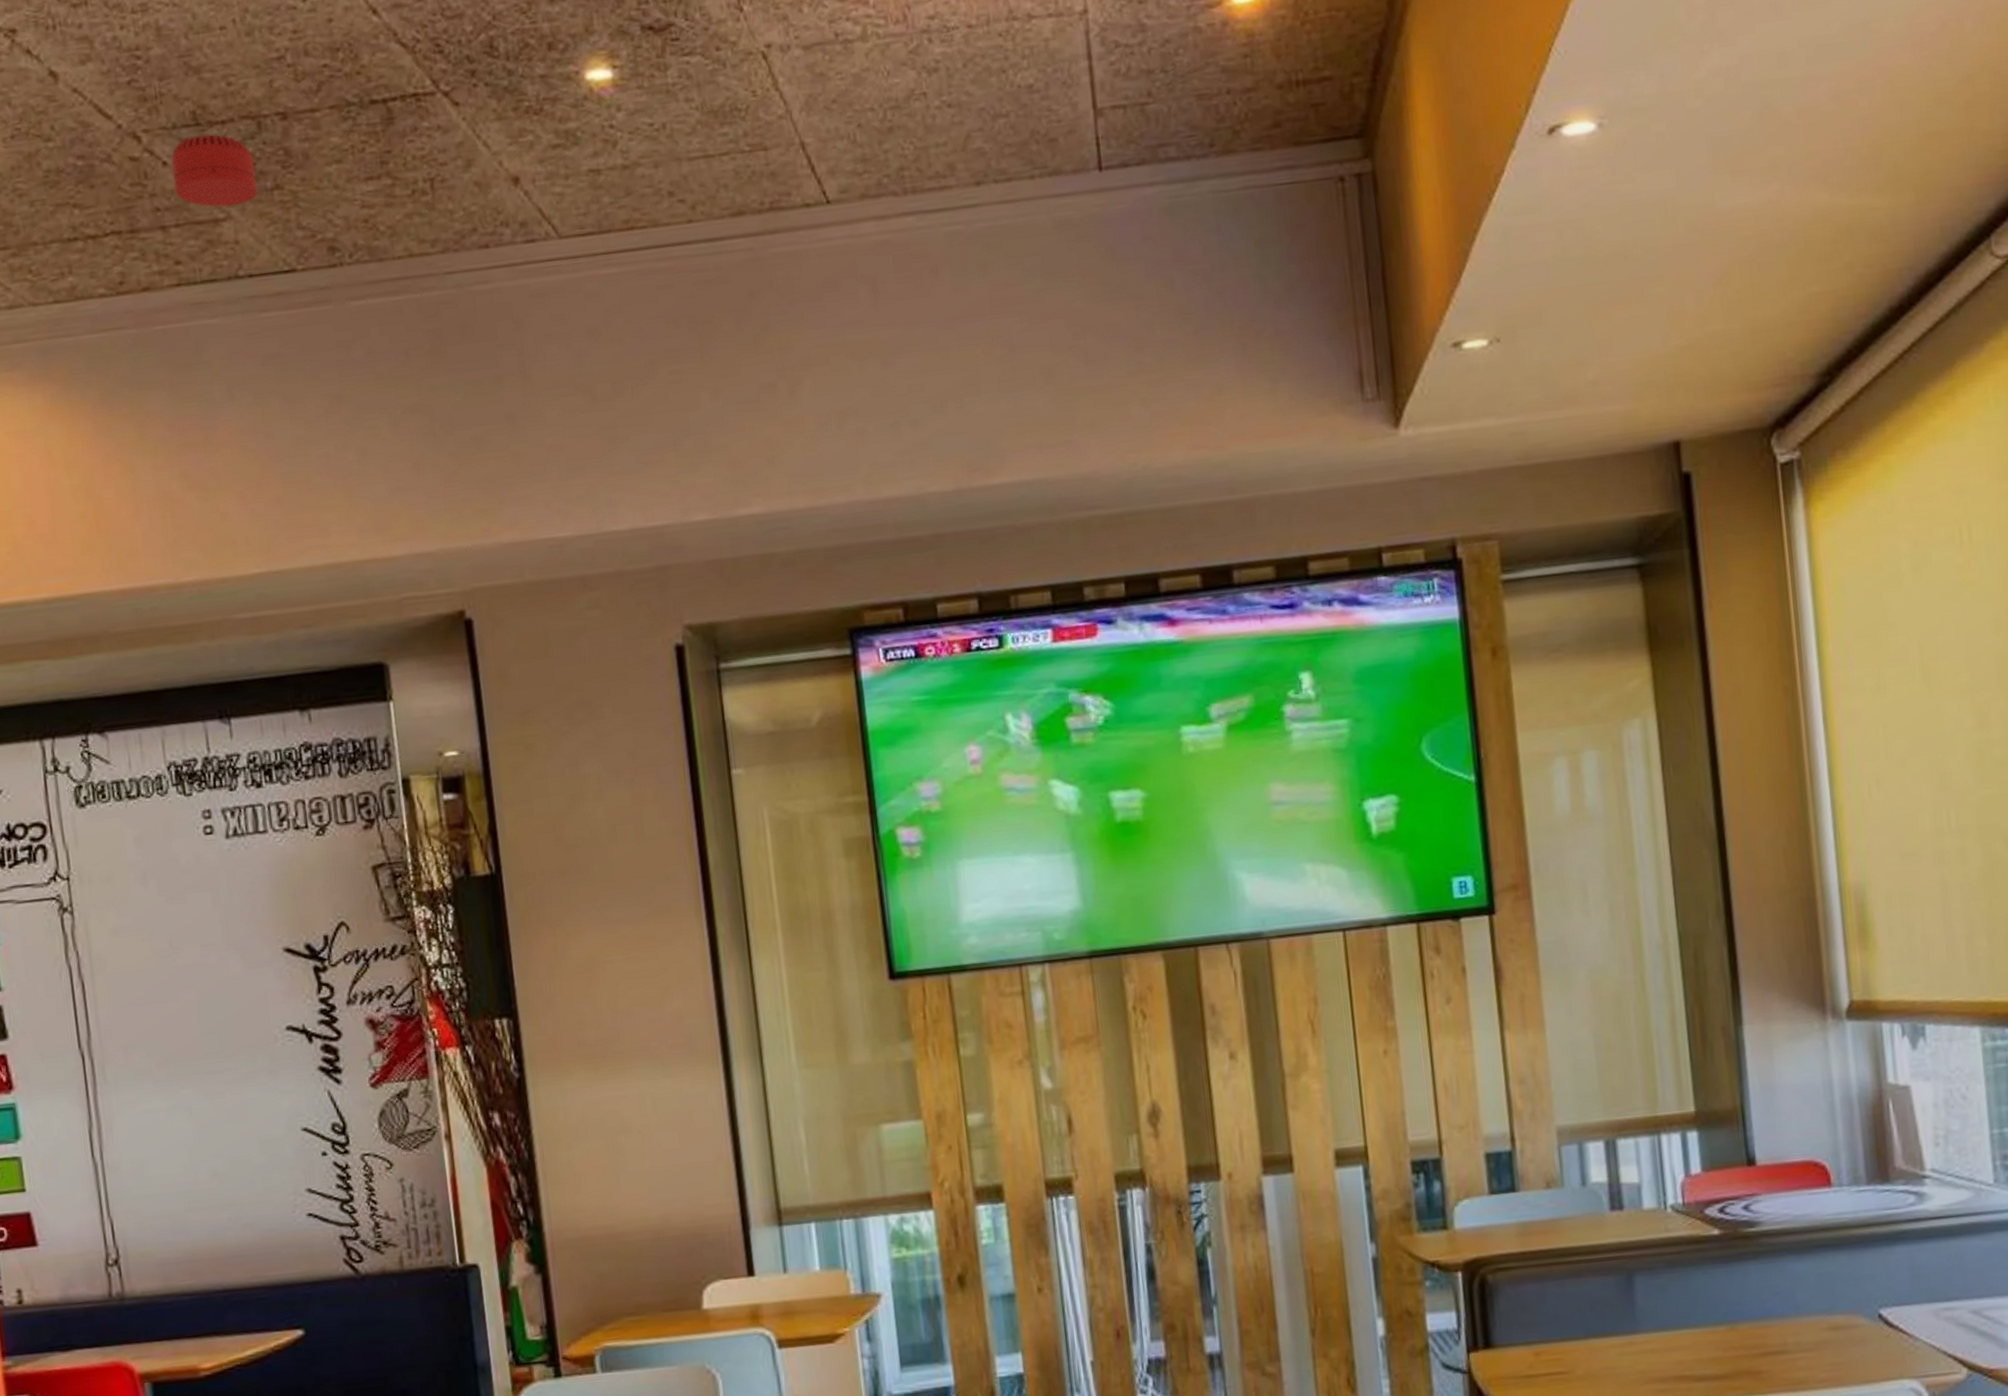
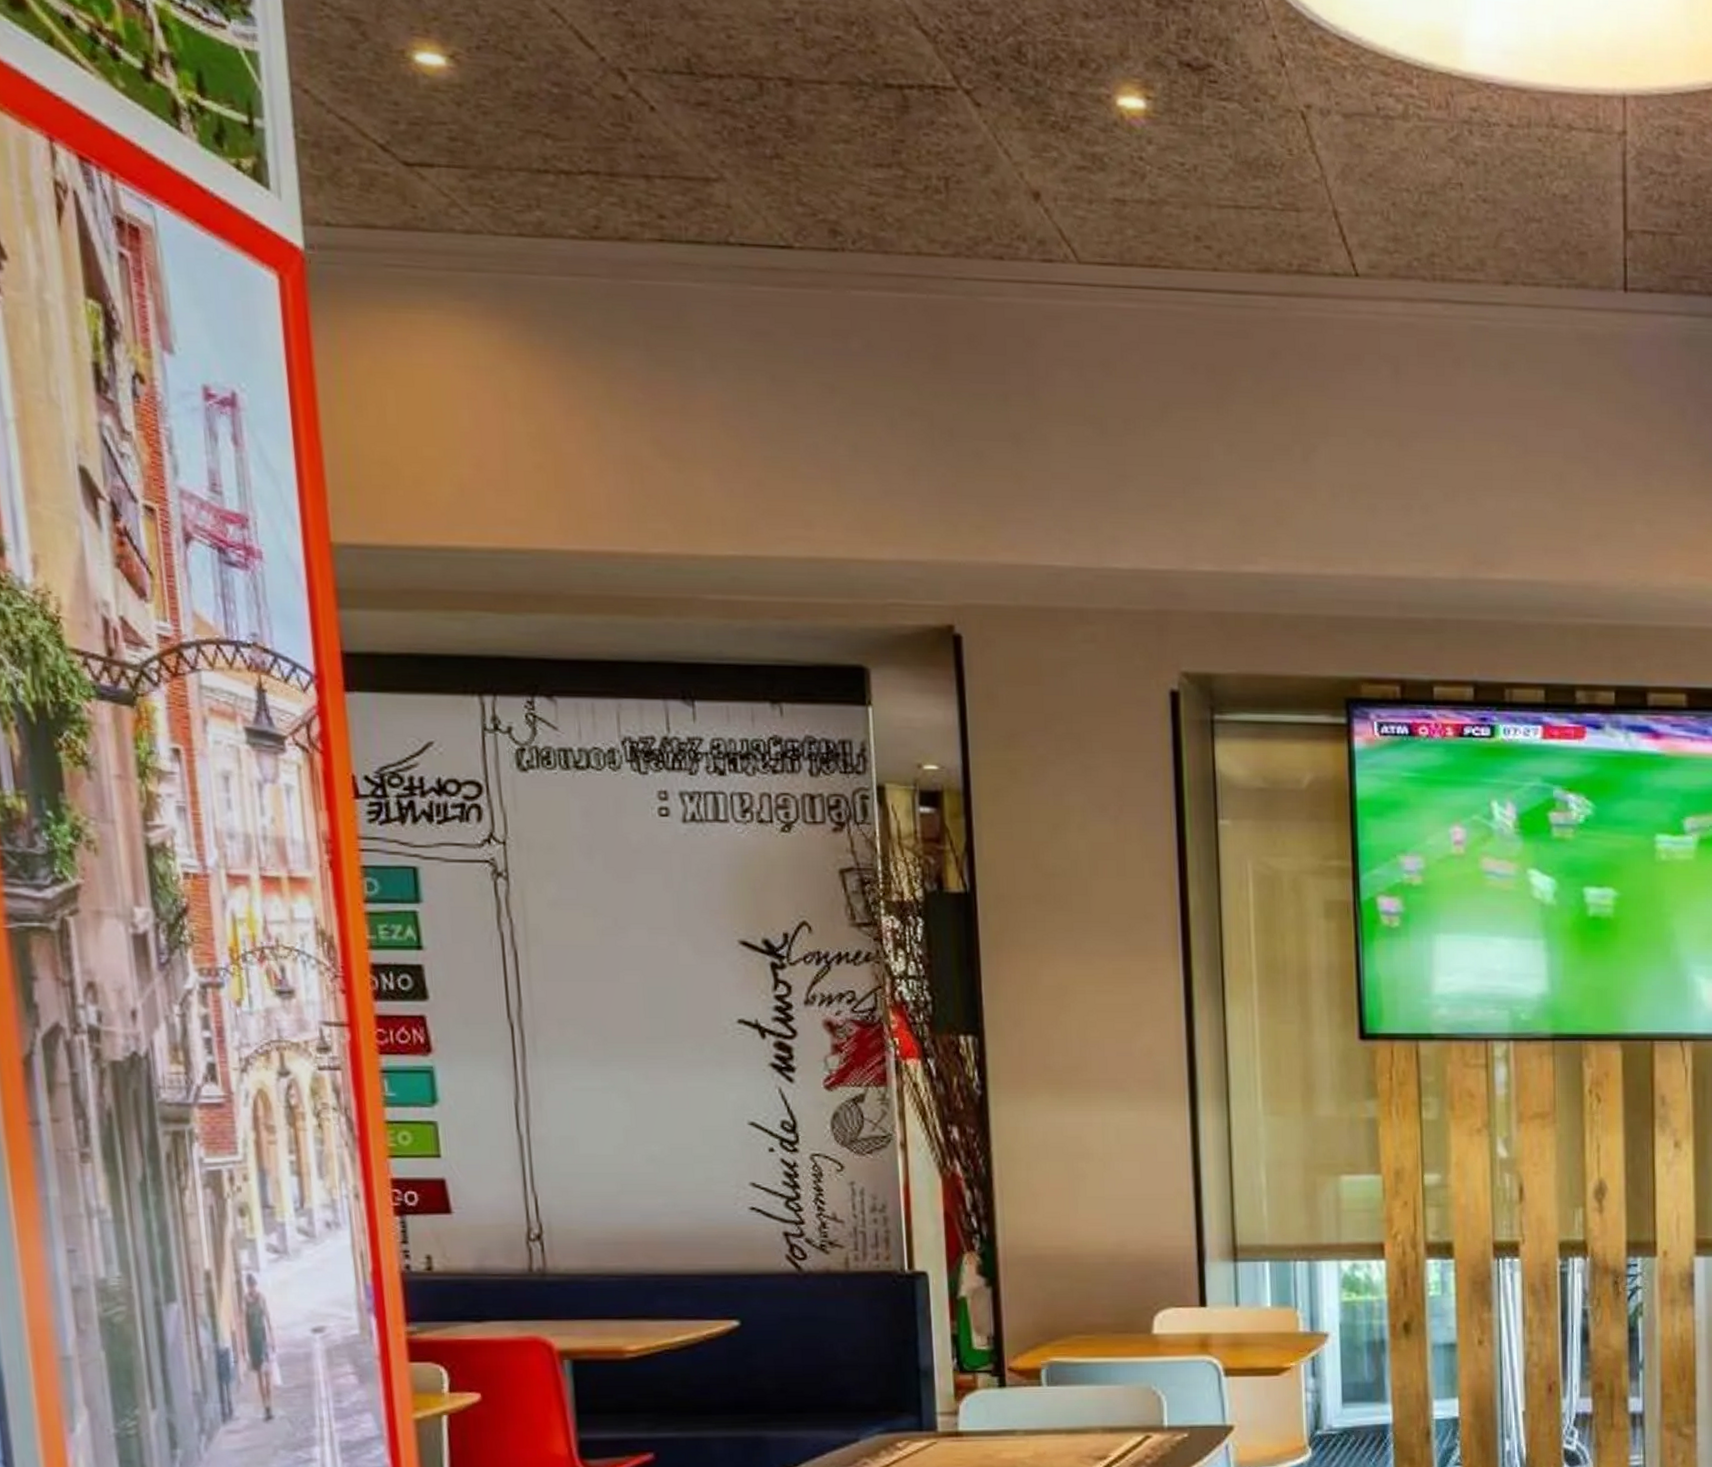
smoke detector: present [170,134,258,208] -> none [659,84,755,167]

